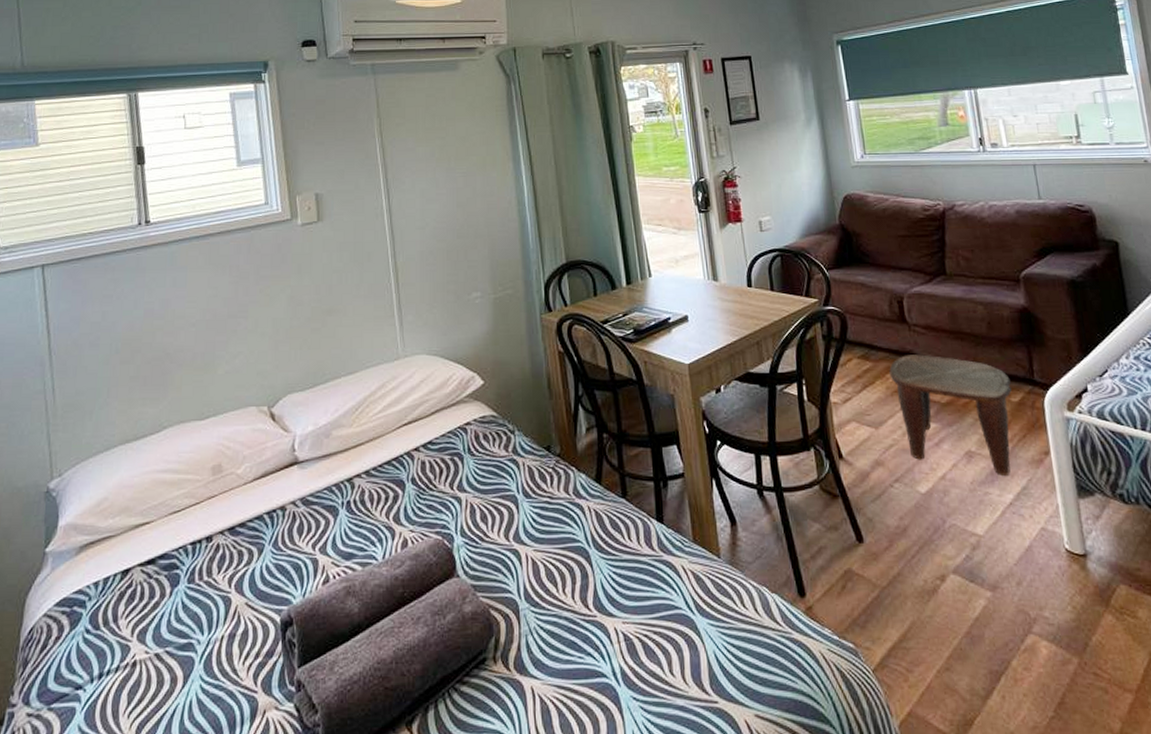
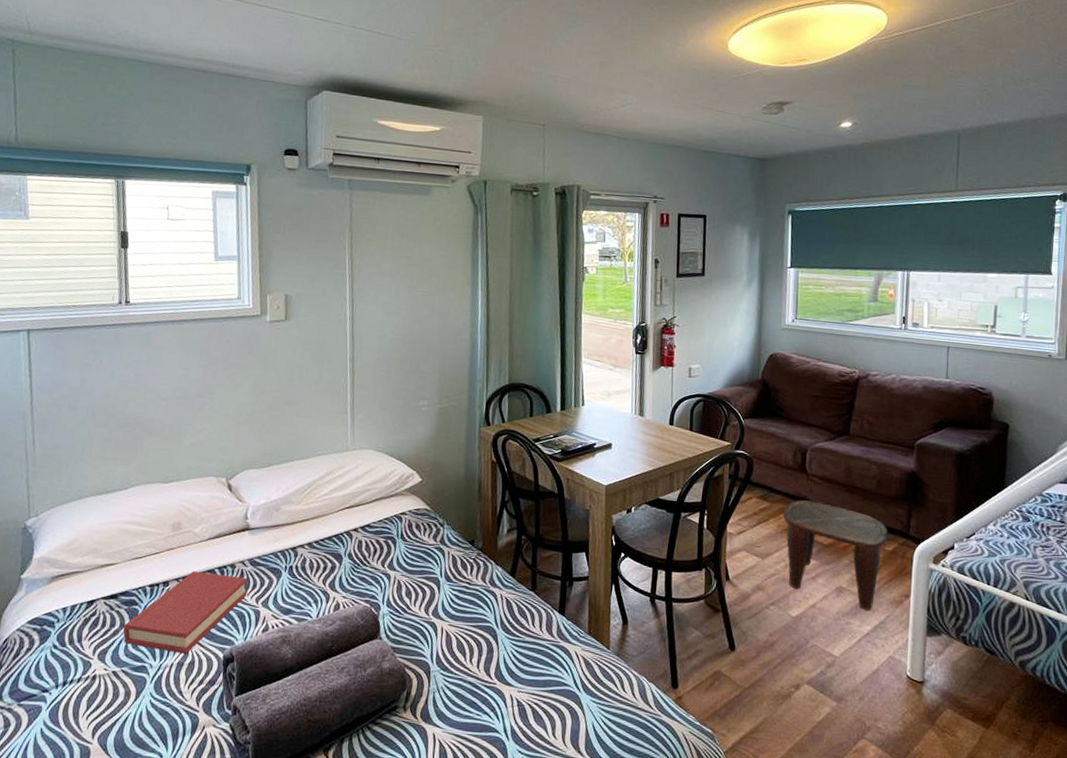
hardback book: none [163,520,302,622] -> present [123,571,248,653]

